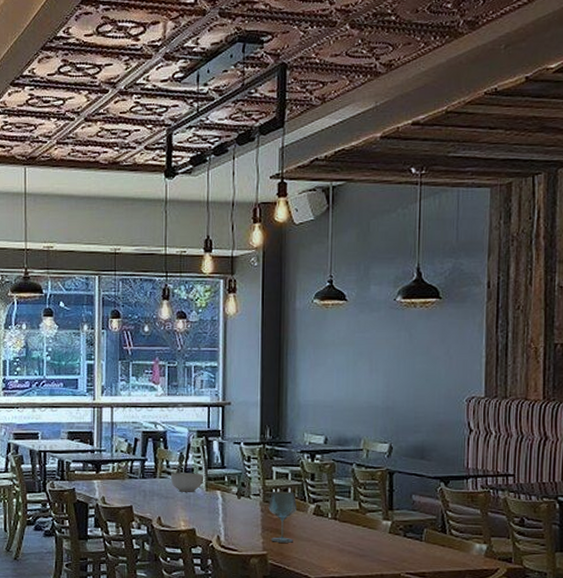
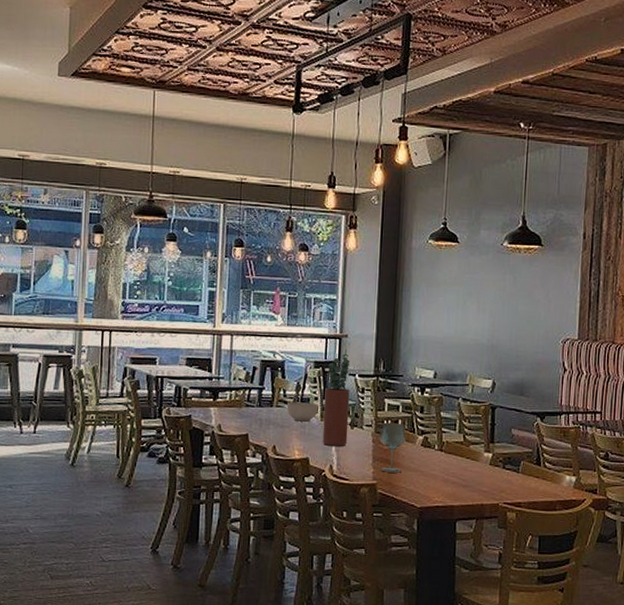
vase: none [208,416,235,517] -> present [322,348,351,447]

